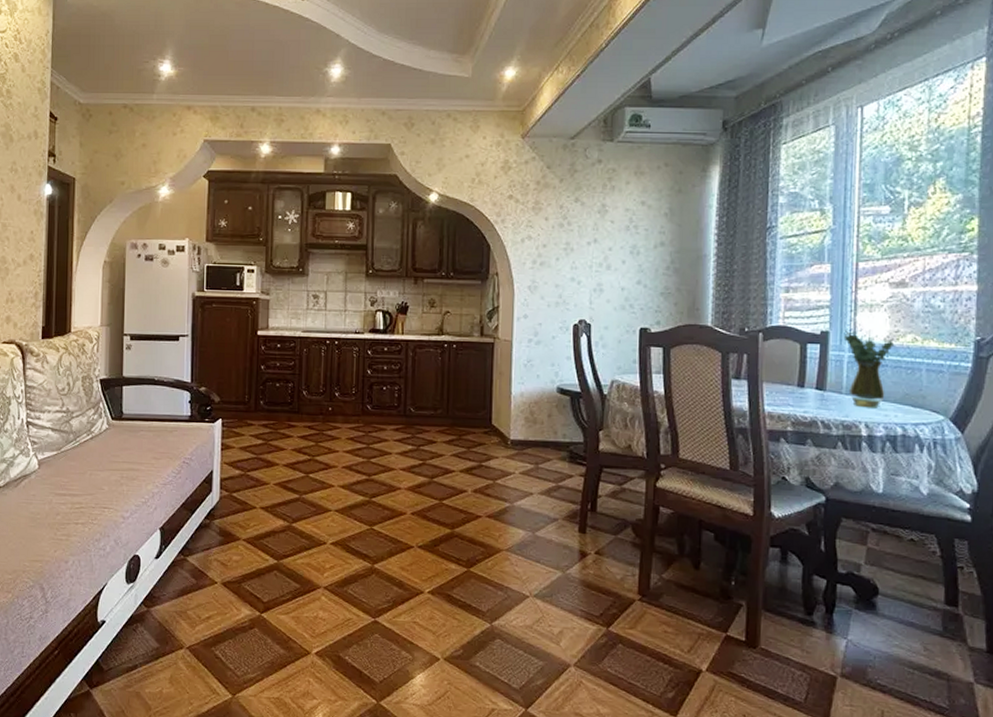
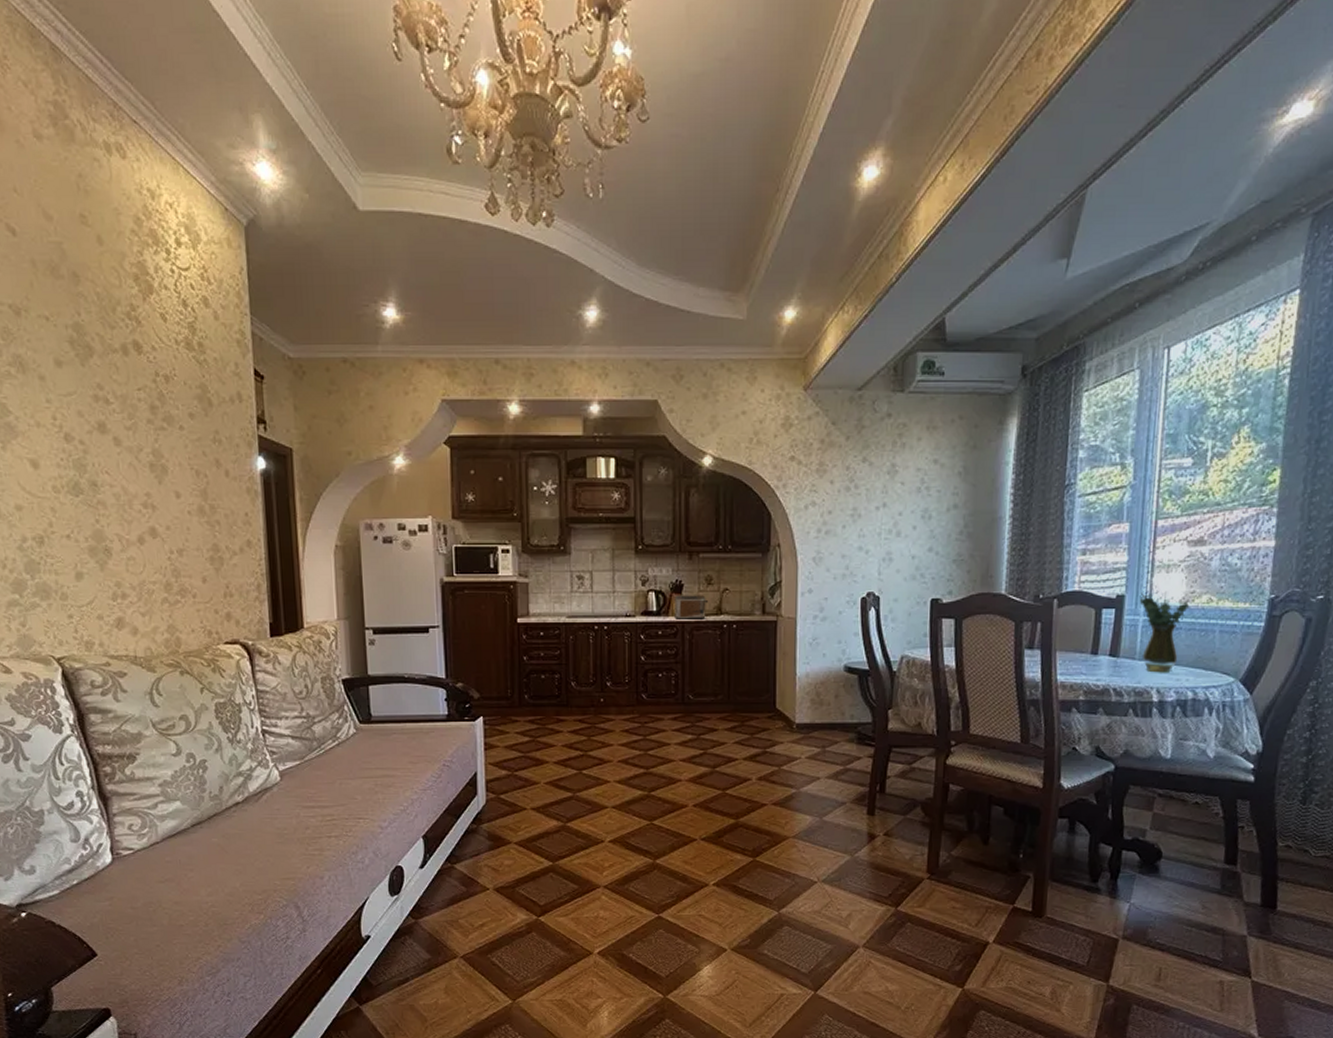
toaster: none [399,315,430,340] -> present [675,595,708,621]

